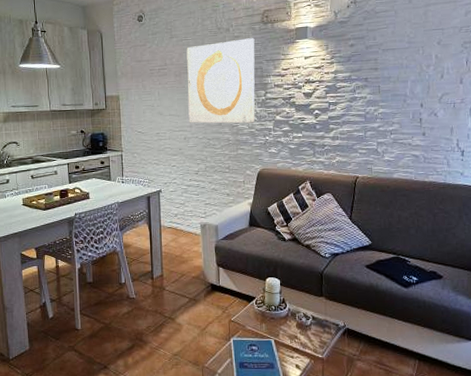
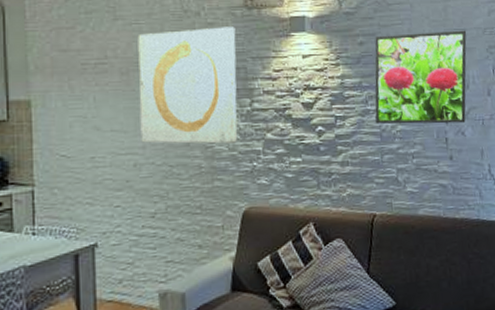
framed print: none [361,30,444,108] -> present [374,30,467,124]

